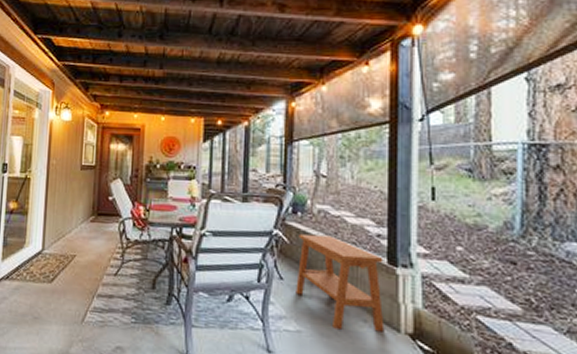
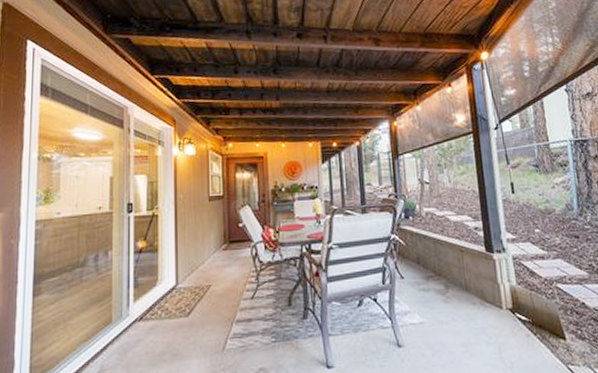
side table: present [295,233,385,332] -> none [412,234,490,315]

